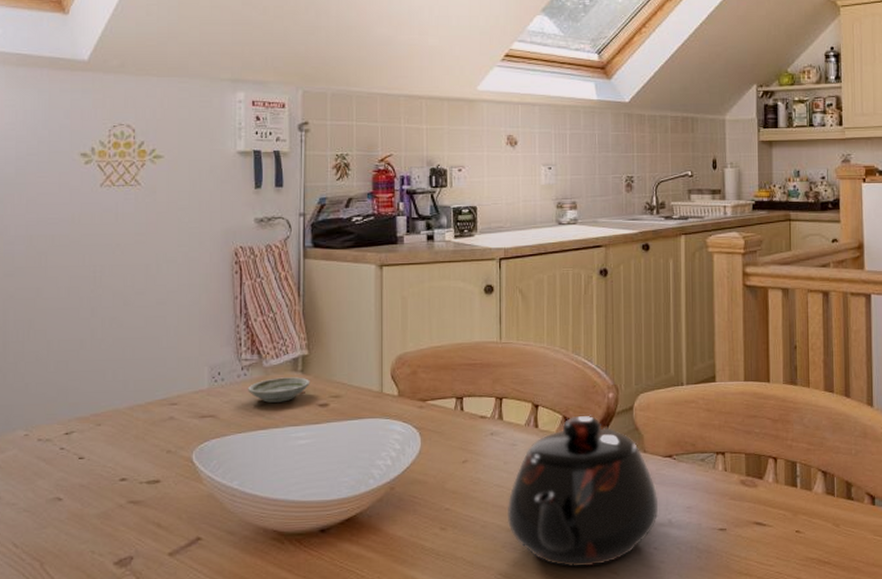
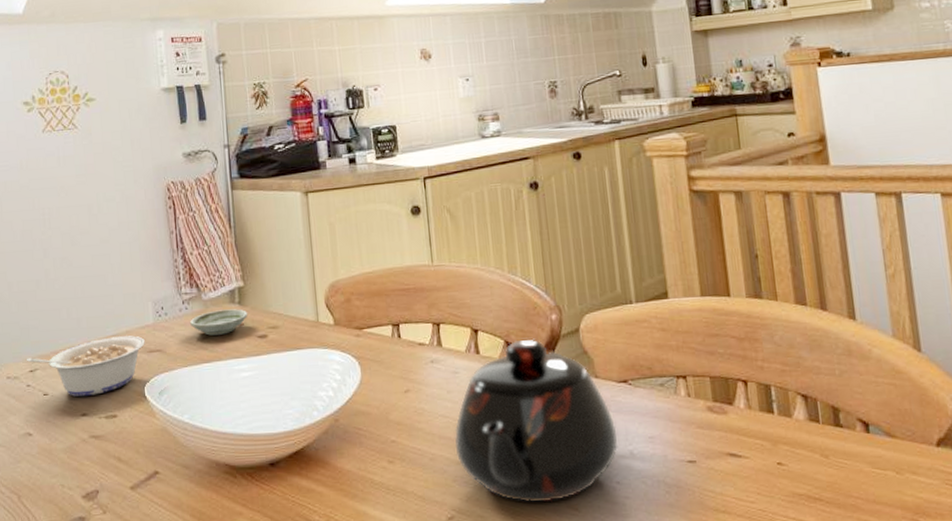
legume: none [62,400,197,461] -> present [27,335,145,396]

